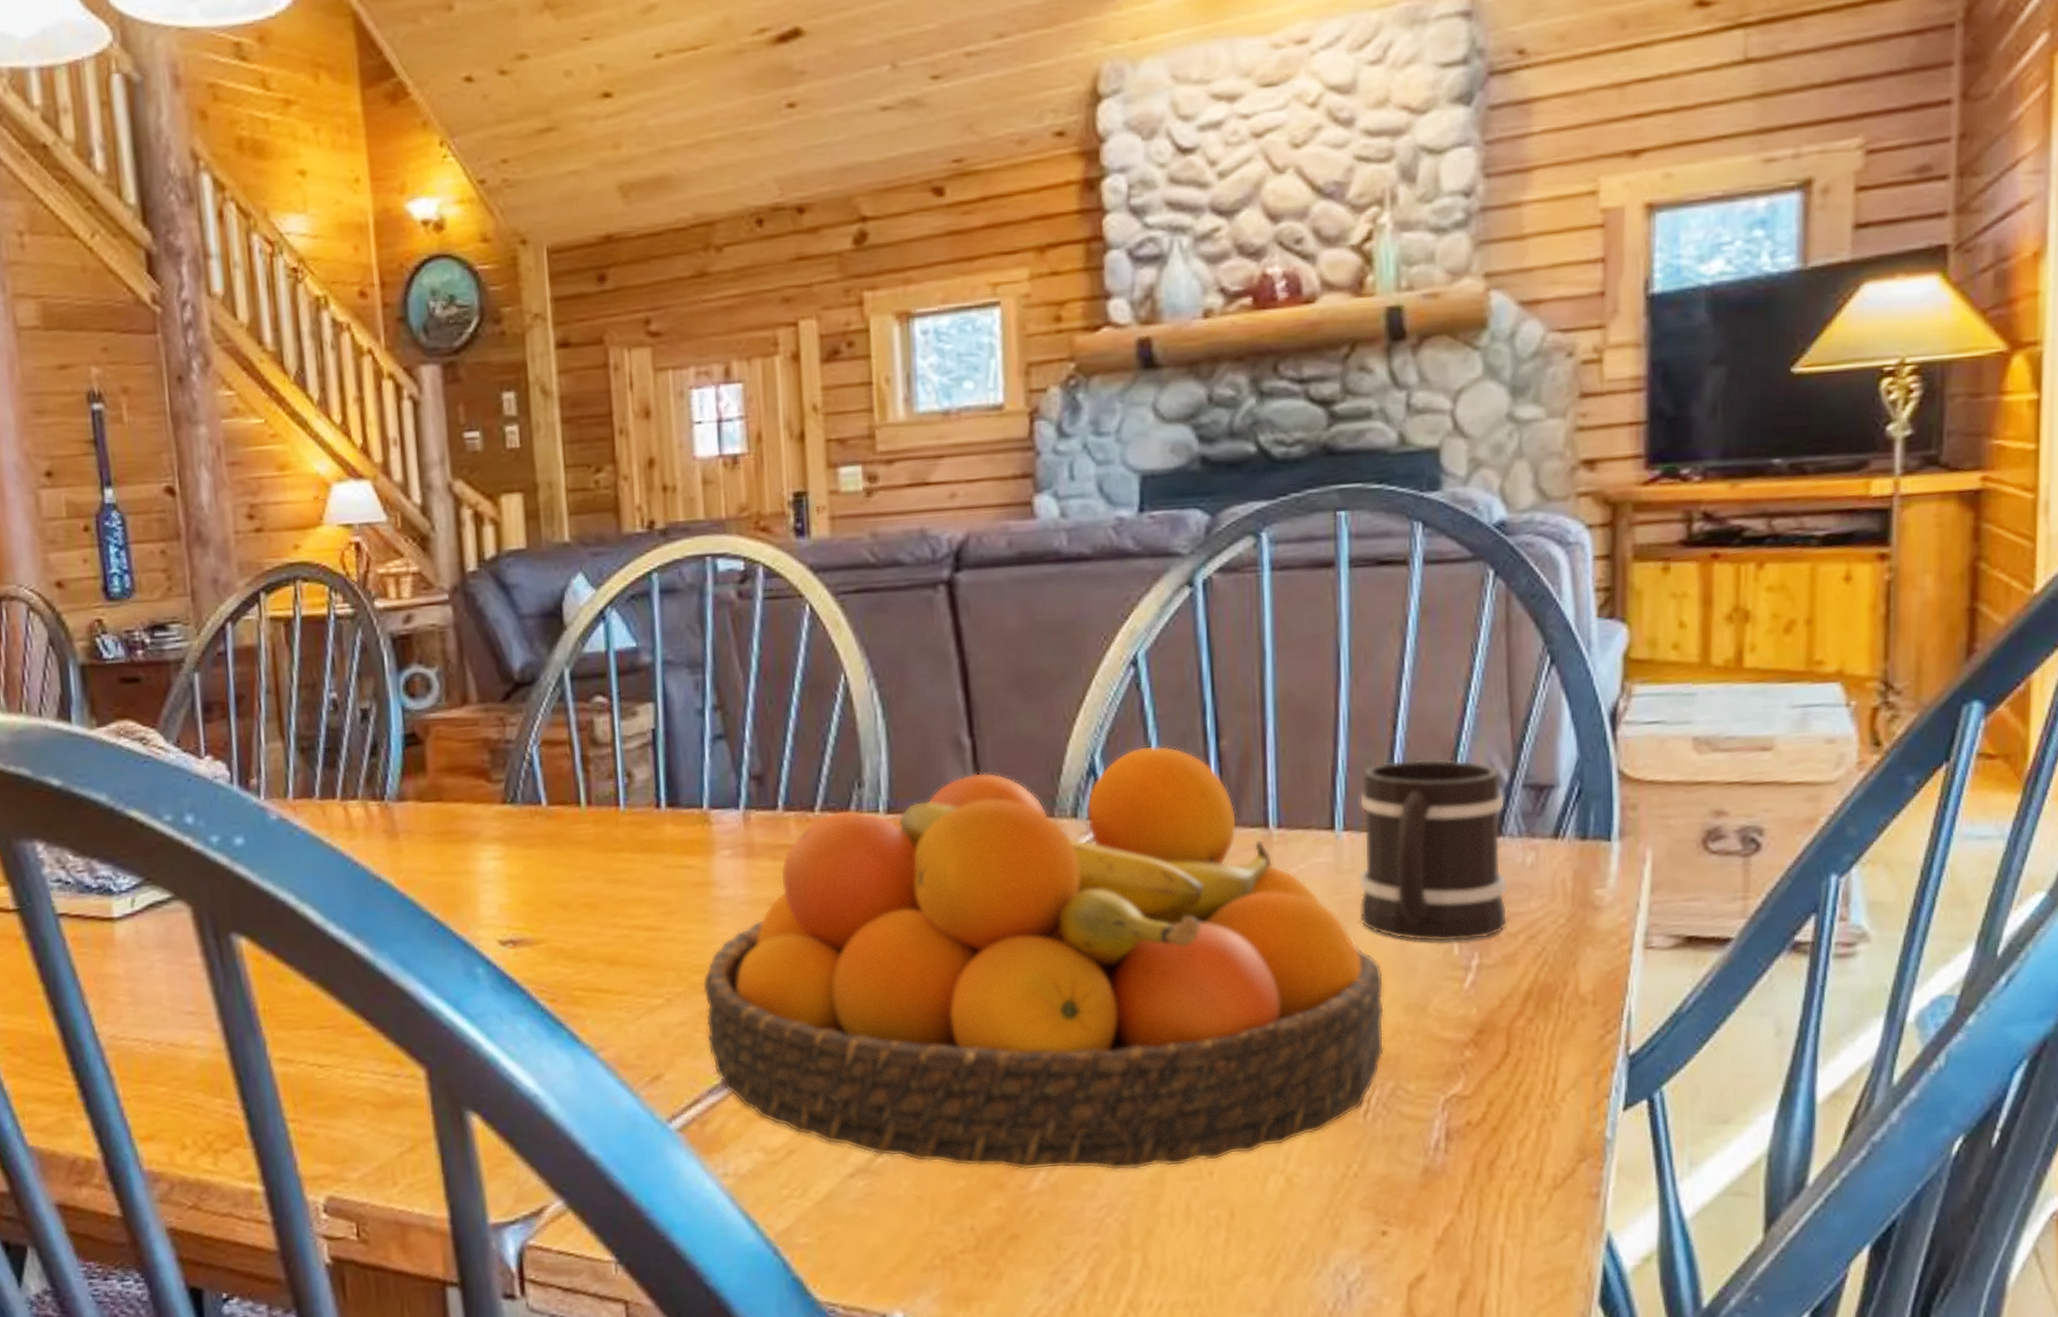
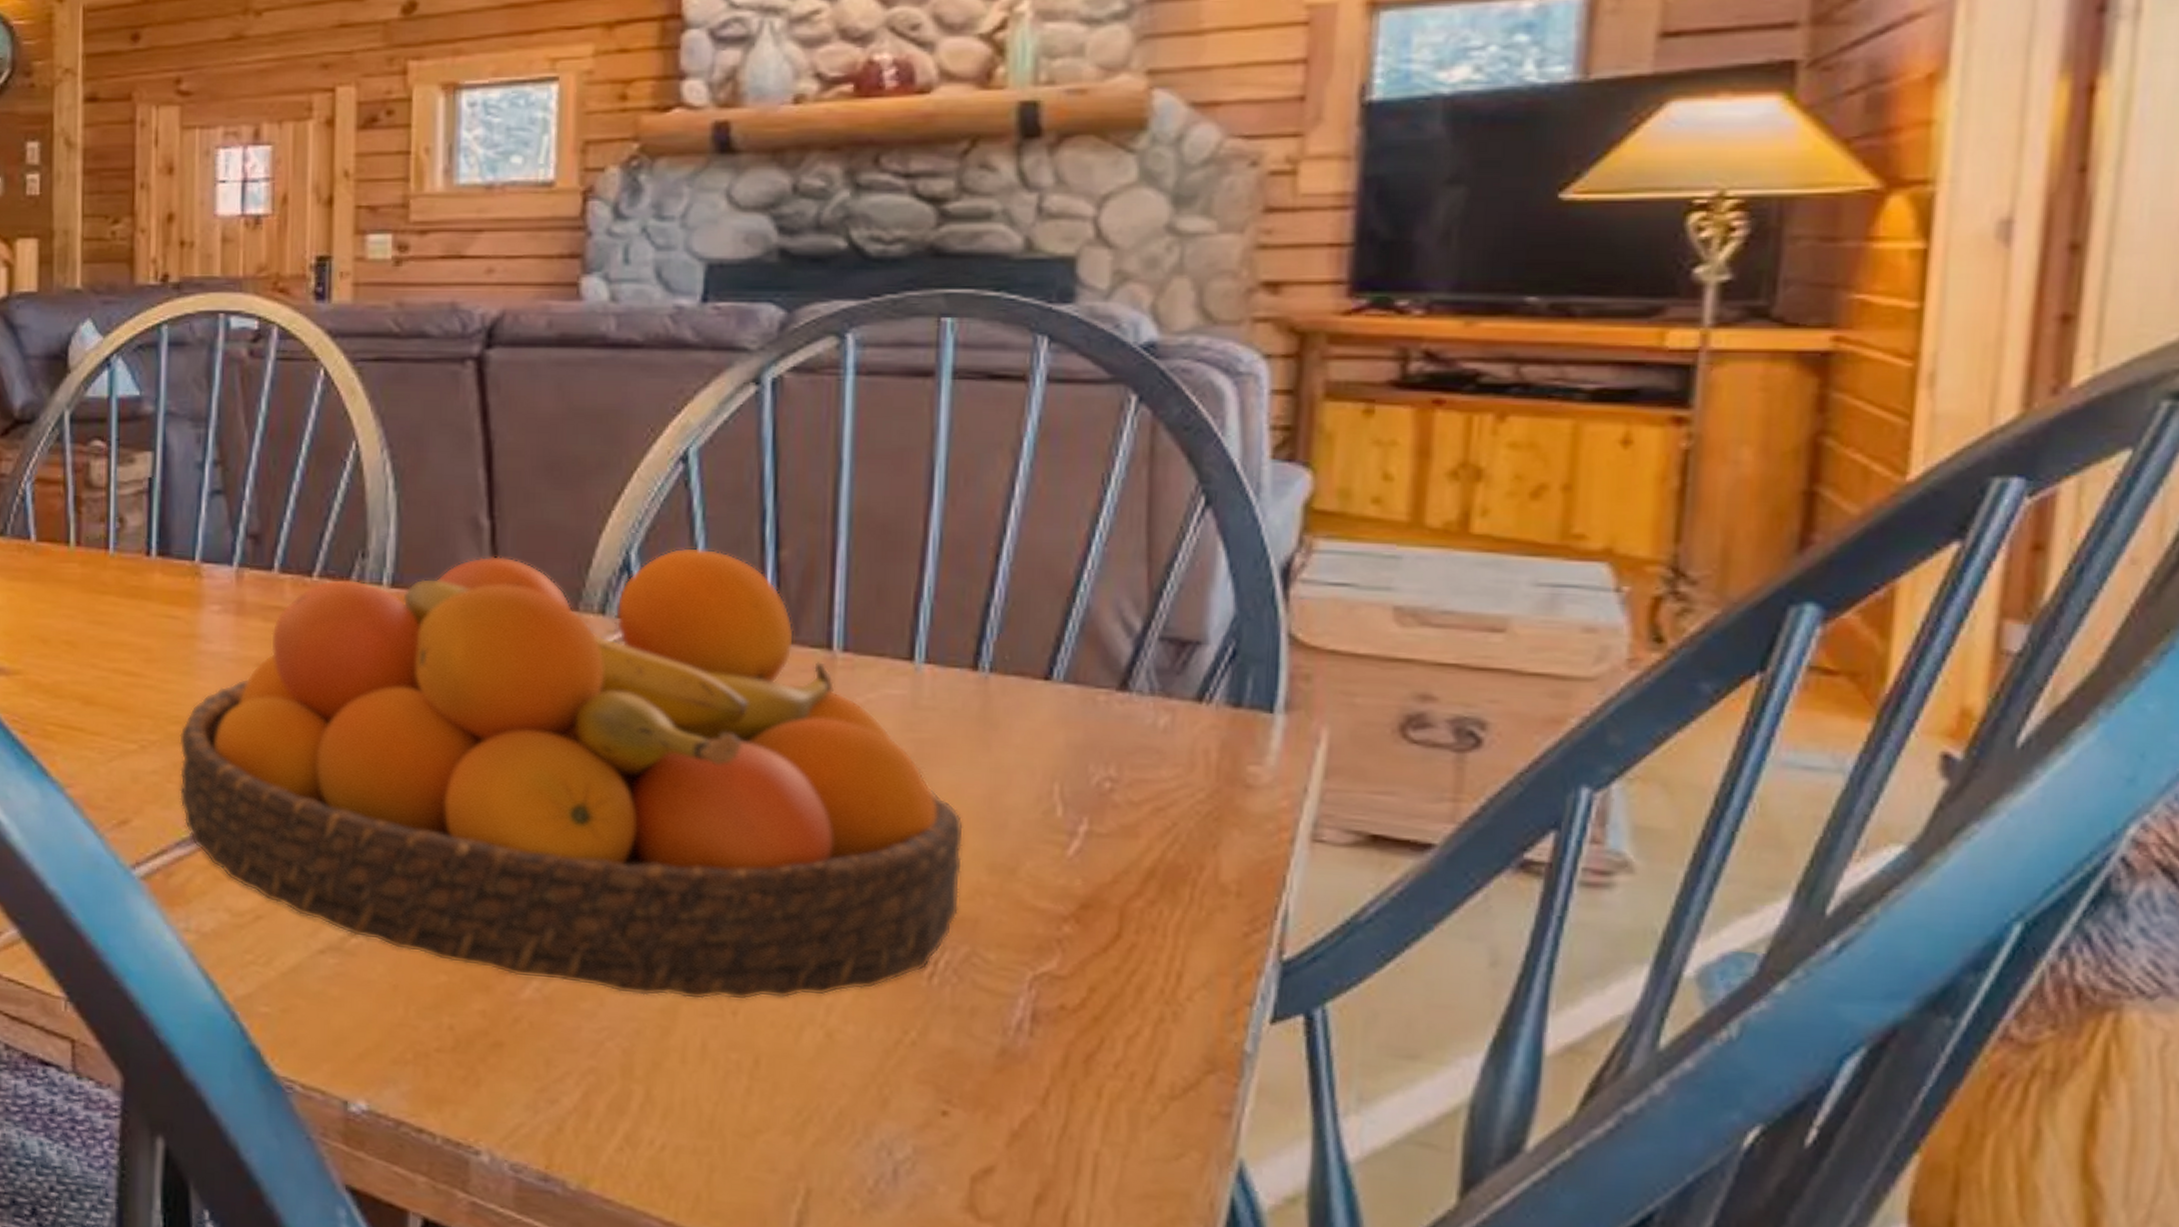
mug: present [1358,759,1508,943] -> none [938,593,1134,804]

